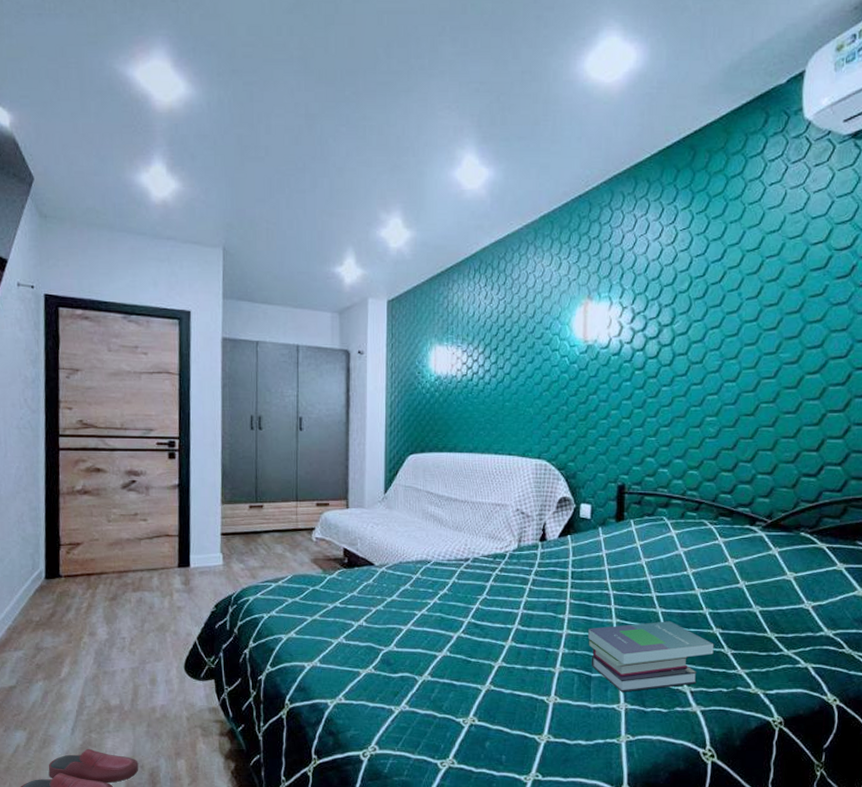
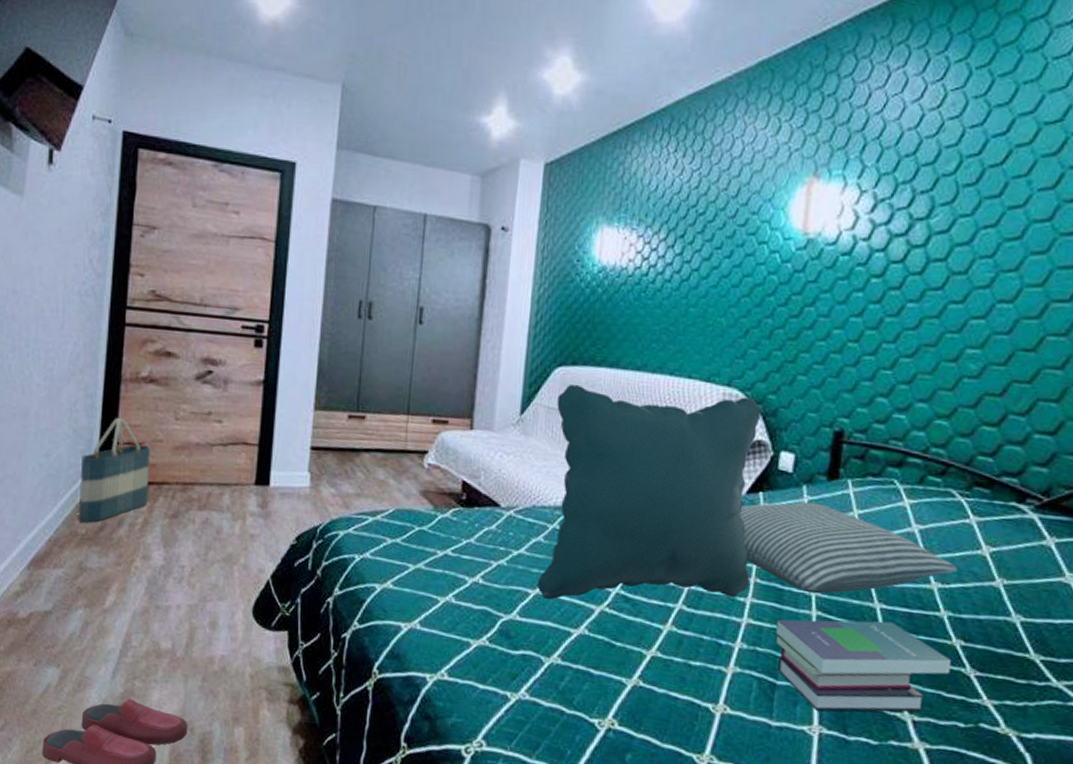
tote bag: none [30,525,90,613] -> present [78,418,150,524]
cushion: none [408,466,566,633] -> present [537,383,761,600]
pillow: none [554,539,713,607] -> present [739,501,957,594]

